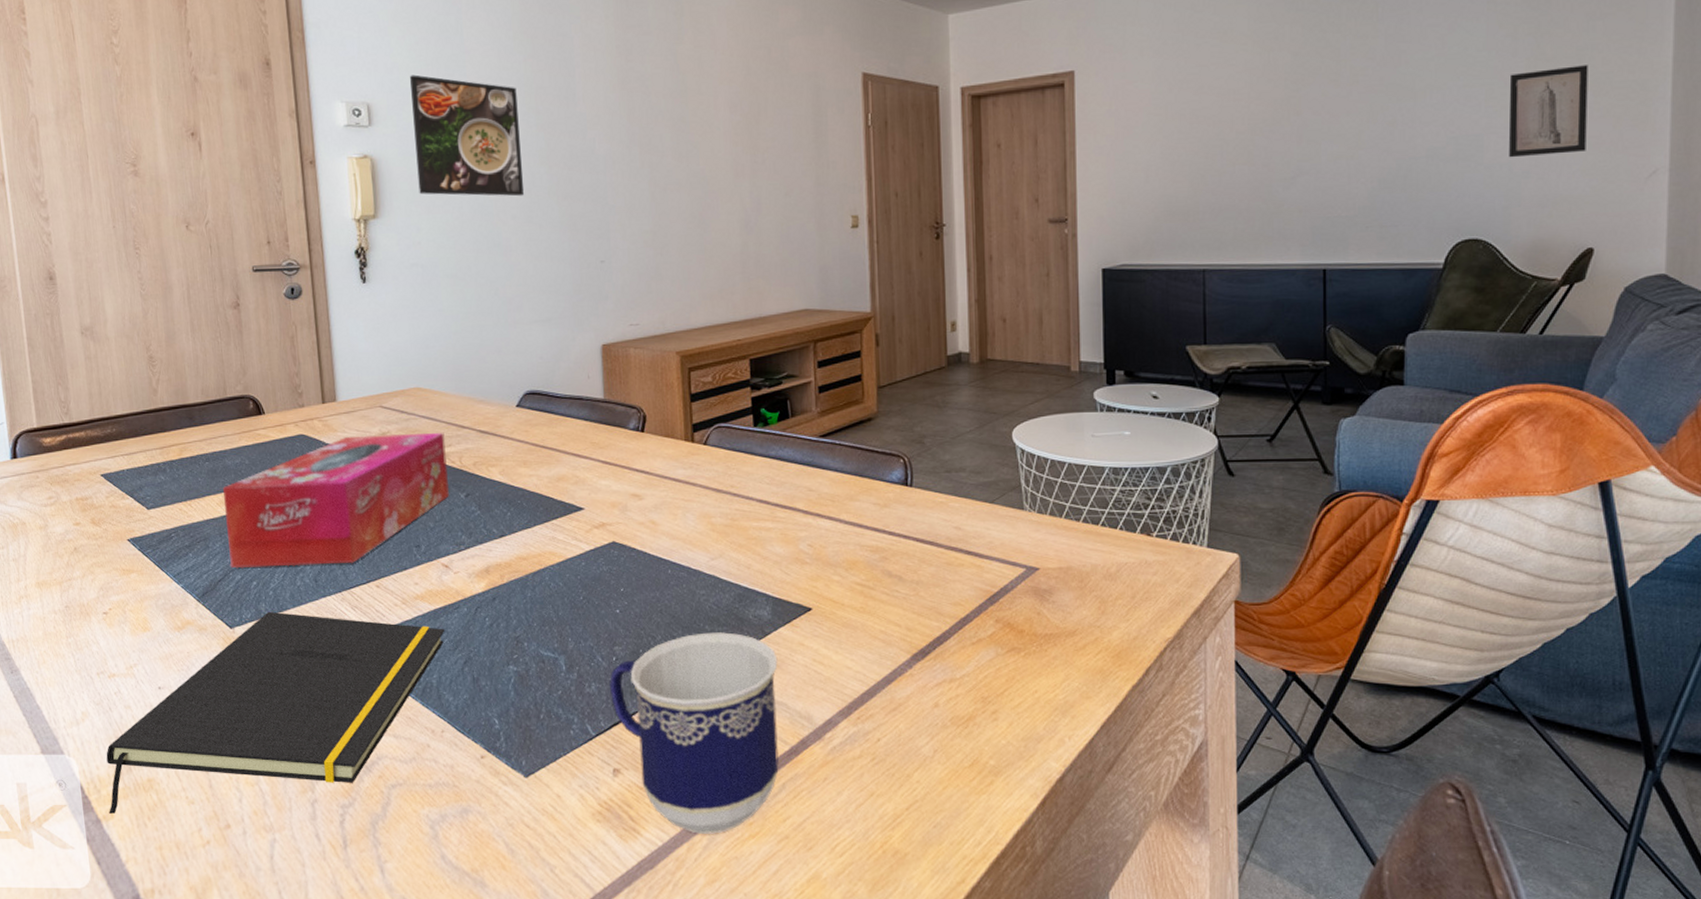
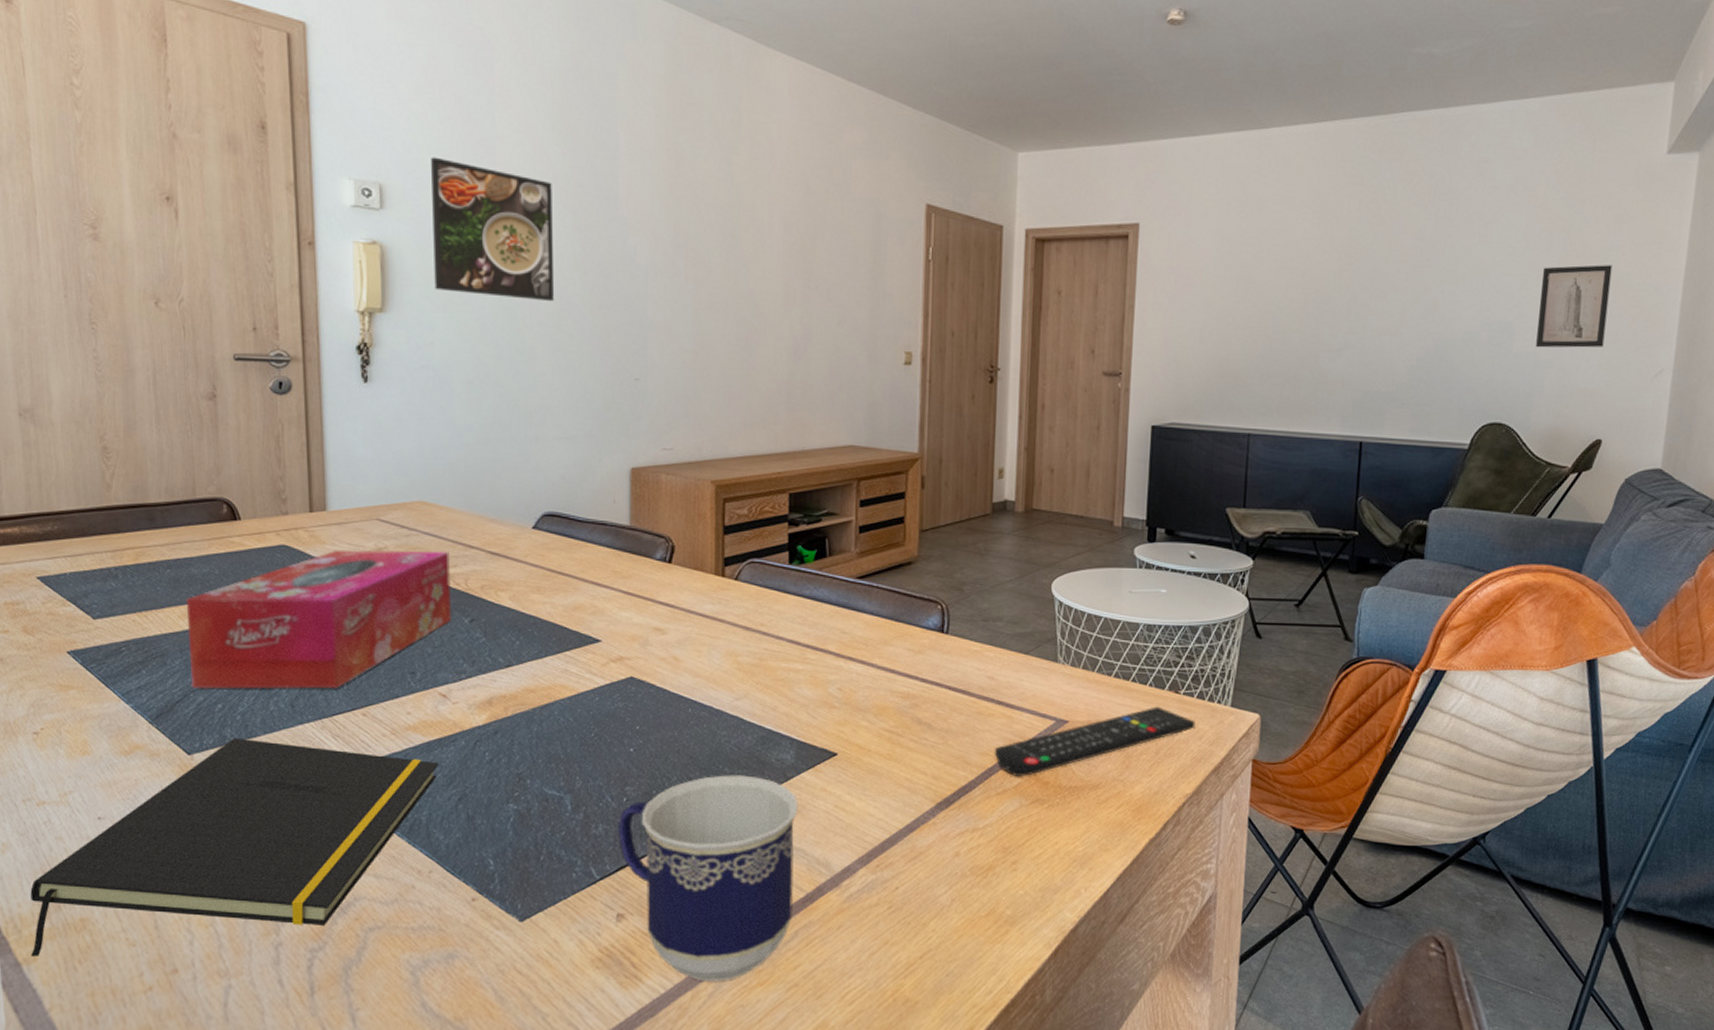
remote control: none [966,550,1171,626] -> present [994,706,1196,777]

